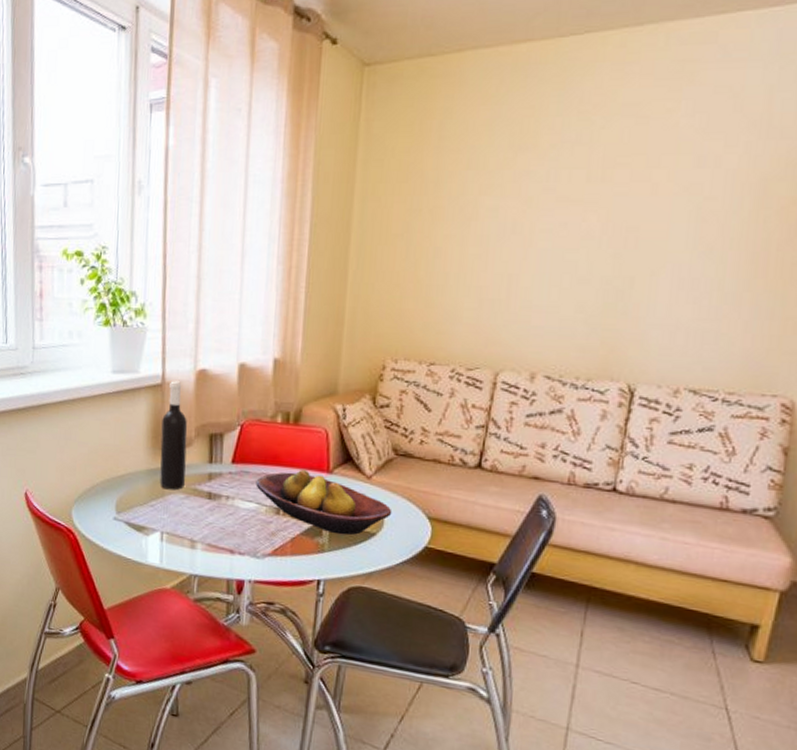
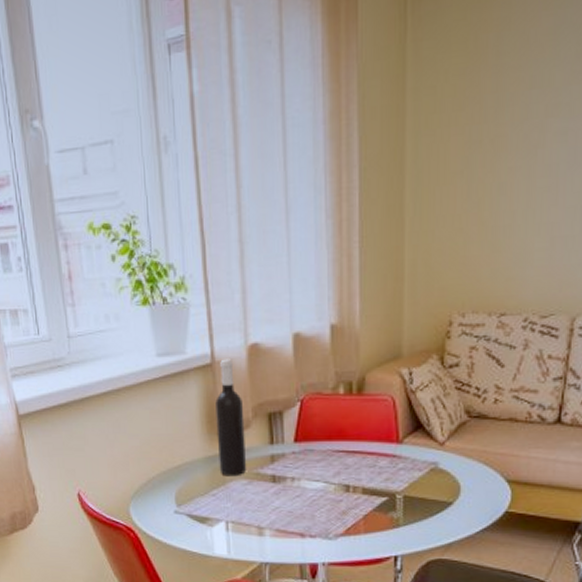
fruit bowl: present [256,469,393,536] -> none [322,441,469,507]

